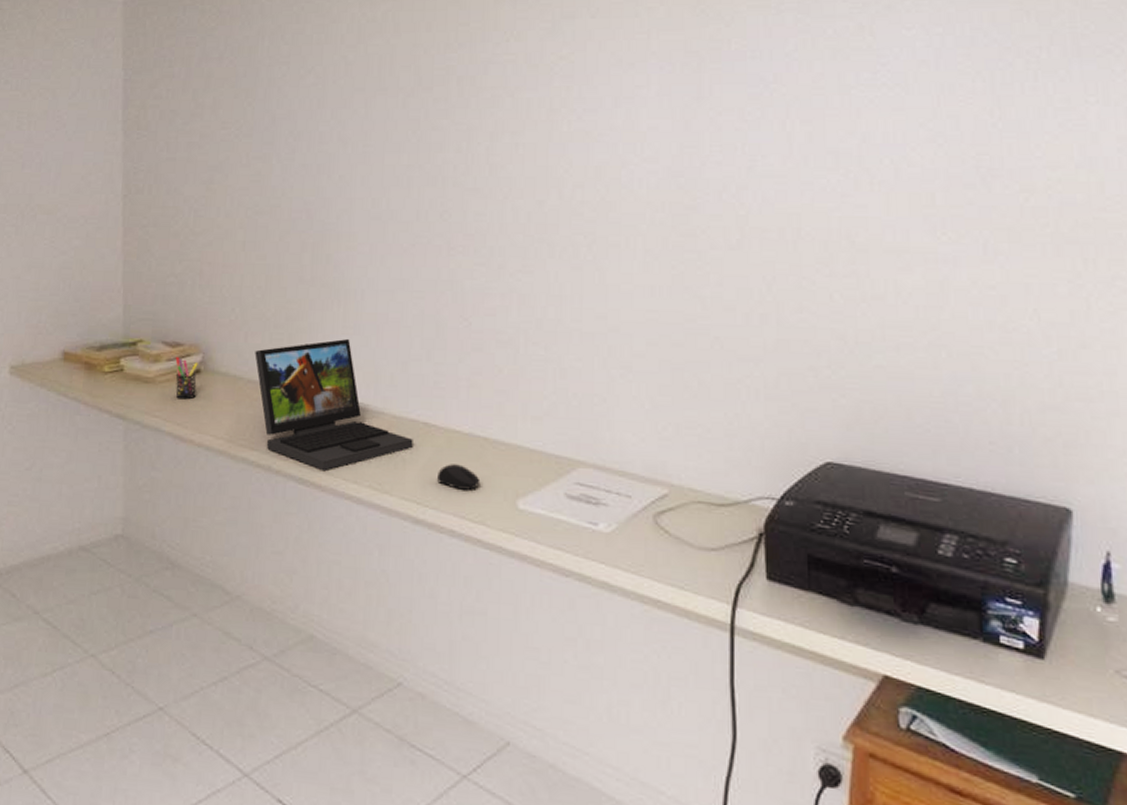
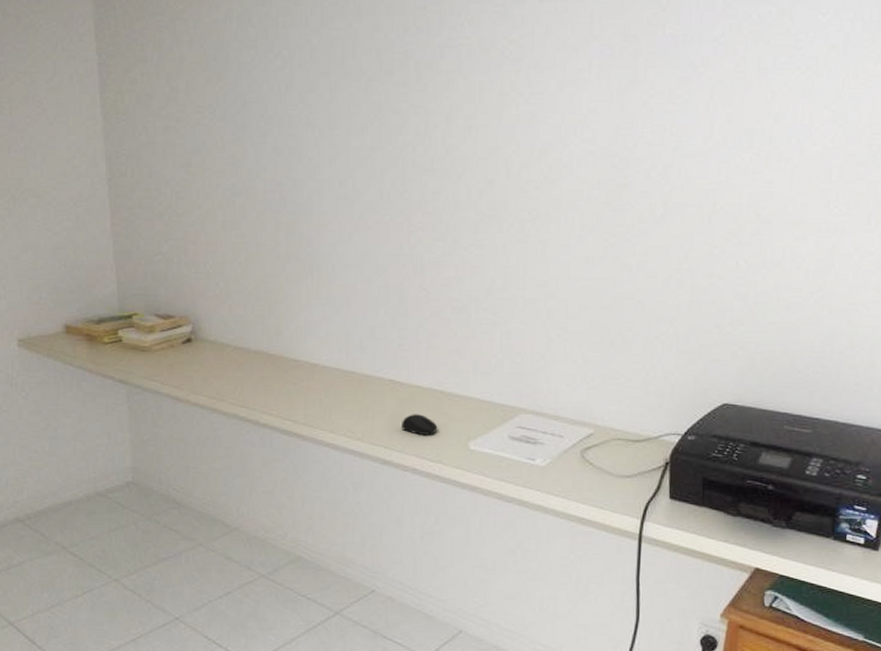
pen holder: present [175,356,198,400] -> none [168,327,189,365]
laptop: present [255,338,413,472] -> none [239,308,381,424]

